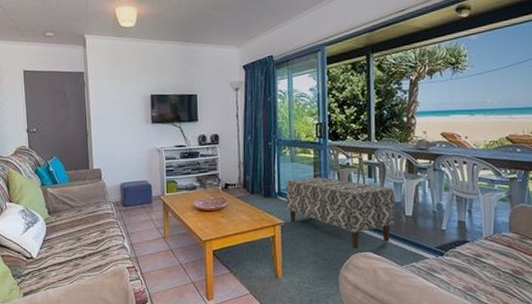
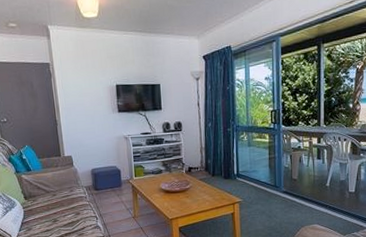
bench: present [286,177,394,249] -> none [244,159,339,222]

